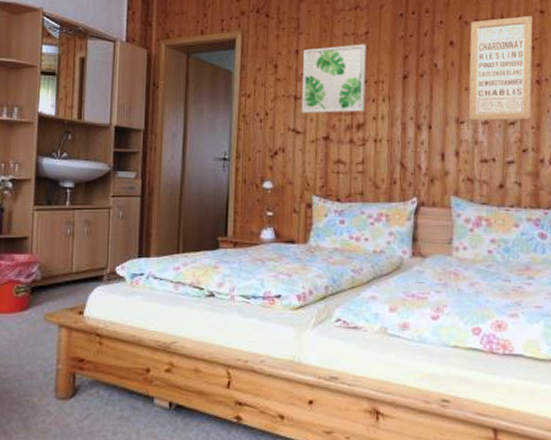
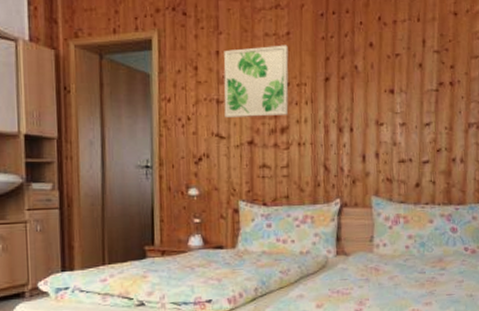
wall art: present [468,15,533,121] -> none [387,17,447,123]

